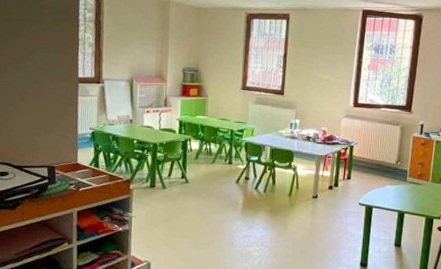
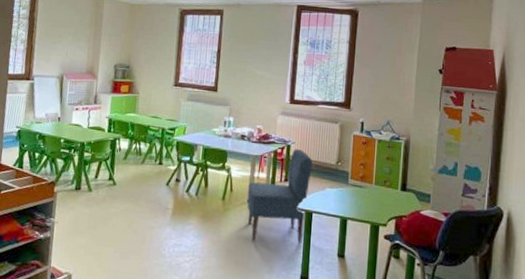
chair: none [312,149,374,236] -> present [247,149,313,245]

